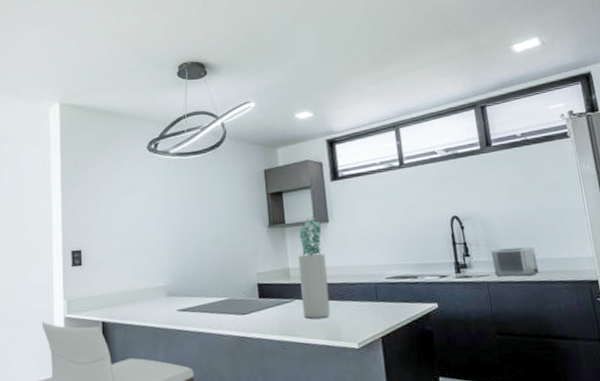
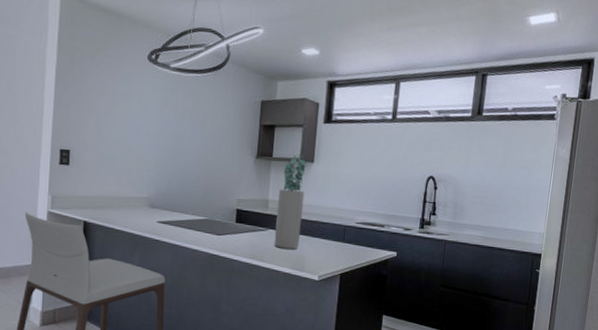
toaster: present [491,246,539,277] -> none [454,212,496,242]

